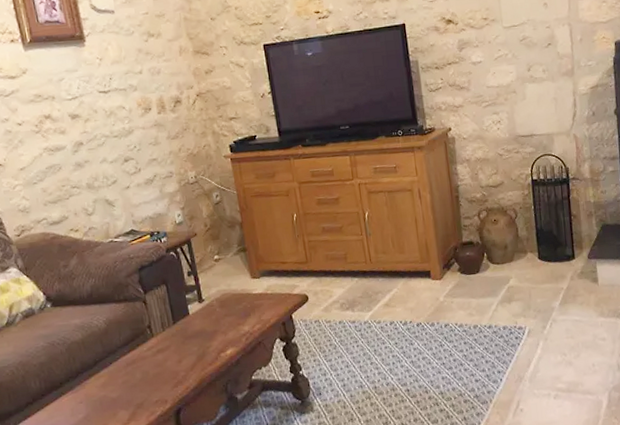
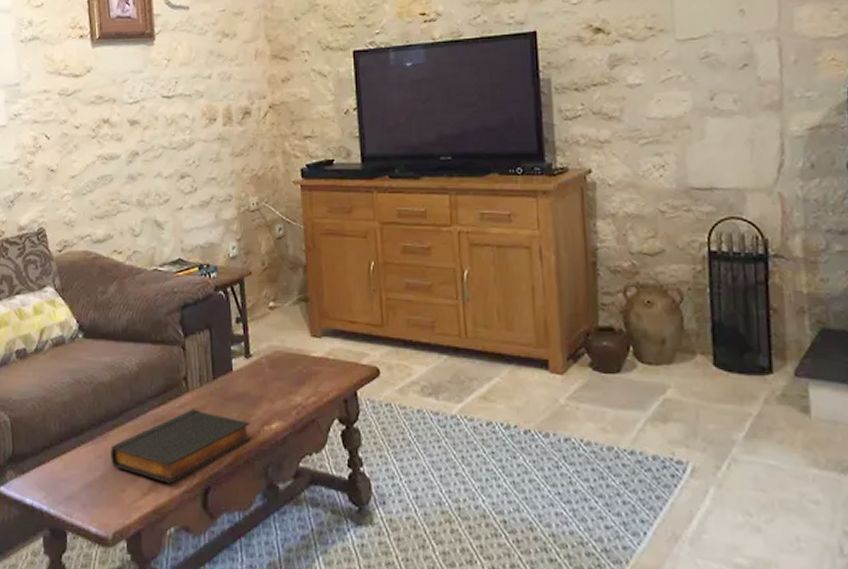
book: none [90,349,212,412] -> present [111,409,252,483]

